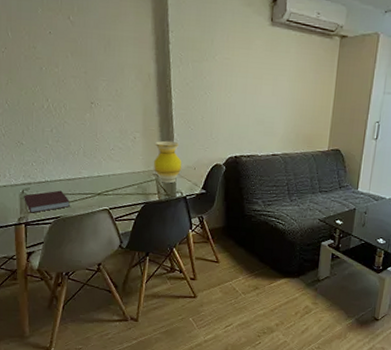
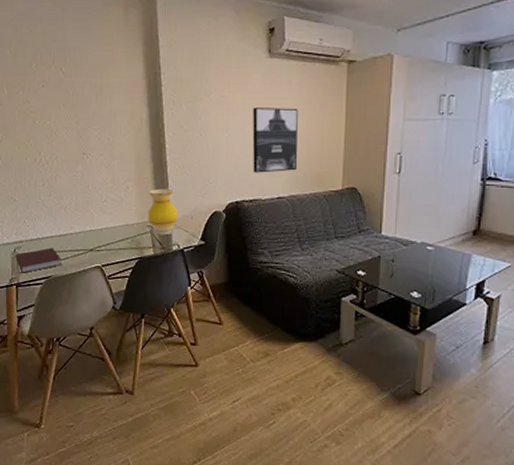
wall art: none [251,71,295,132] -> present [252,108,298,173]

